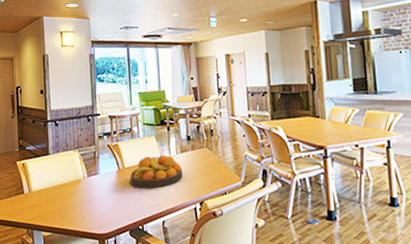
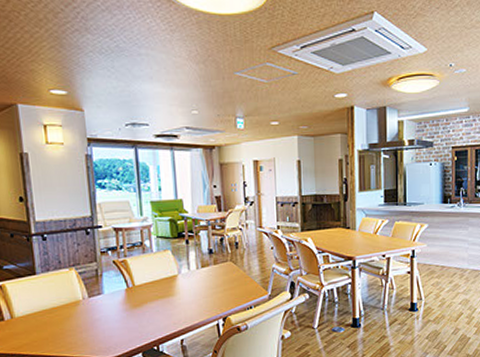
fruit bowl: present [130,154,183,189] -> none [141,270,205,308]

